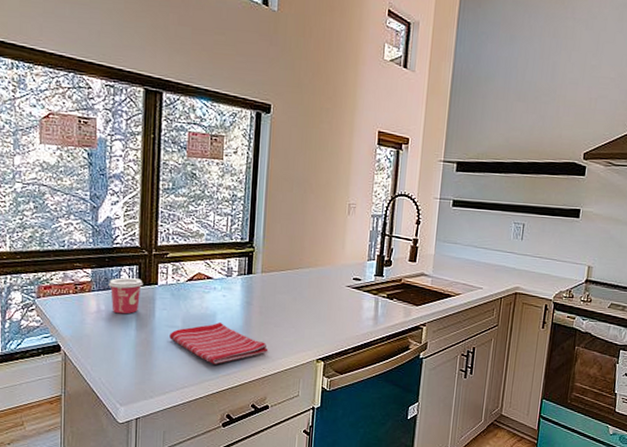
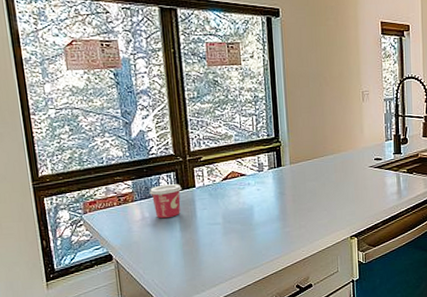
dish towel: present [169,321,269,364] -> none [212,213,306,253]

